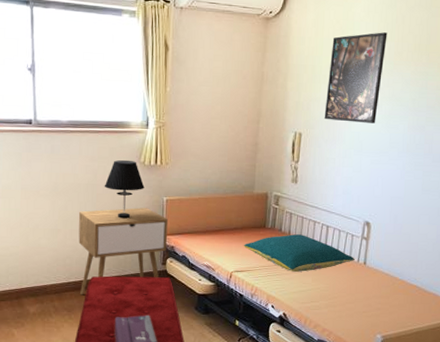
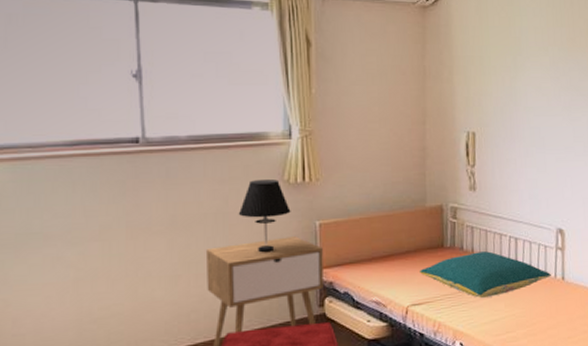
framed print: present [324,32,388,123] -> none [498,17,557,117]

